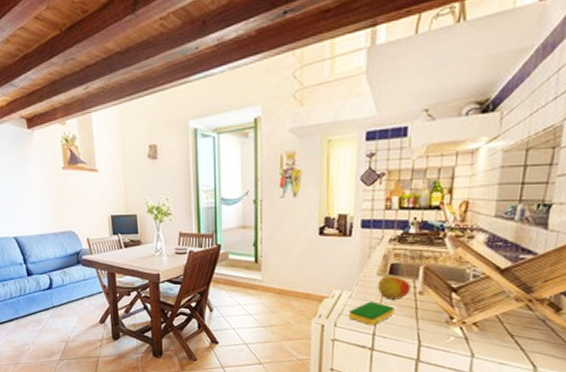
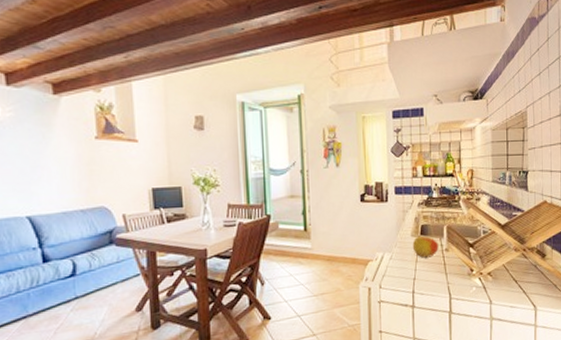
dish sponge: present [348,301,395,326] -> none [390,260,428,284]

